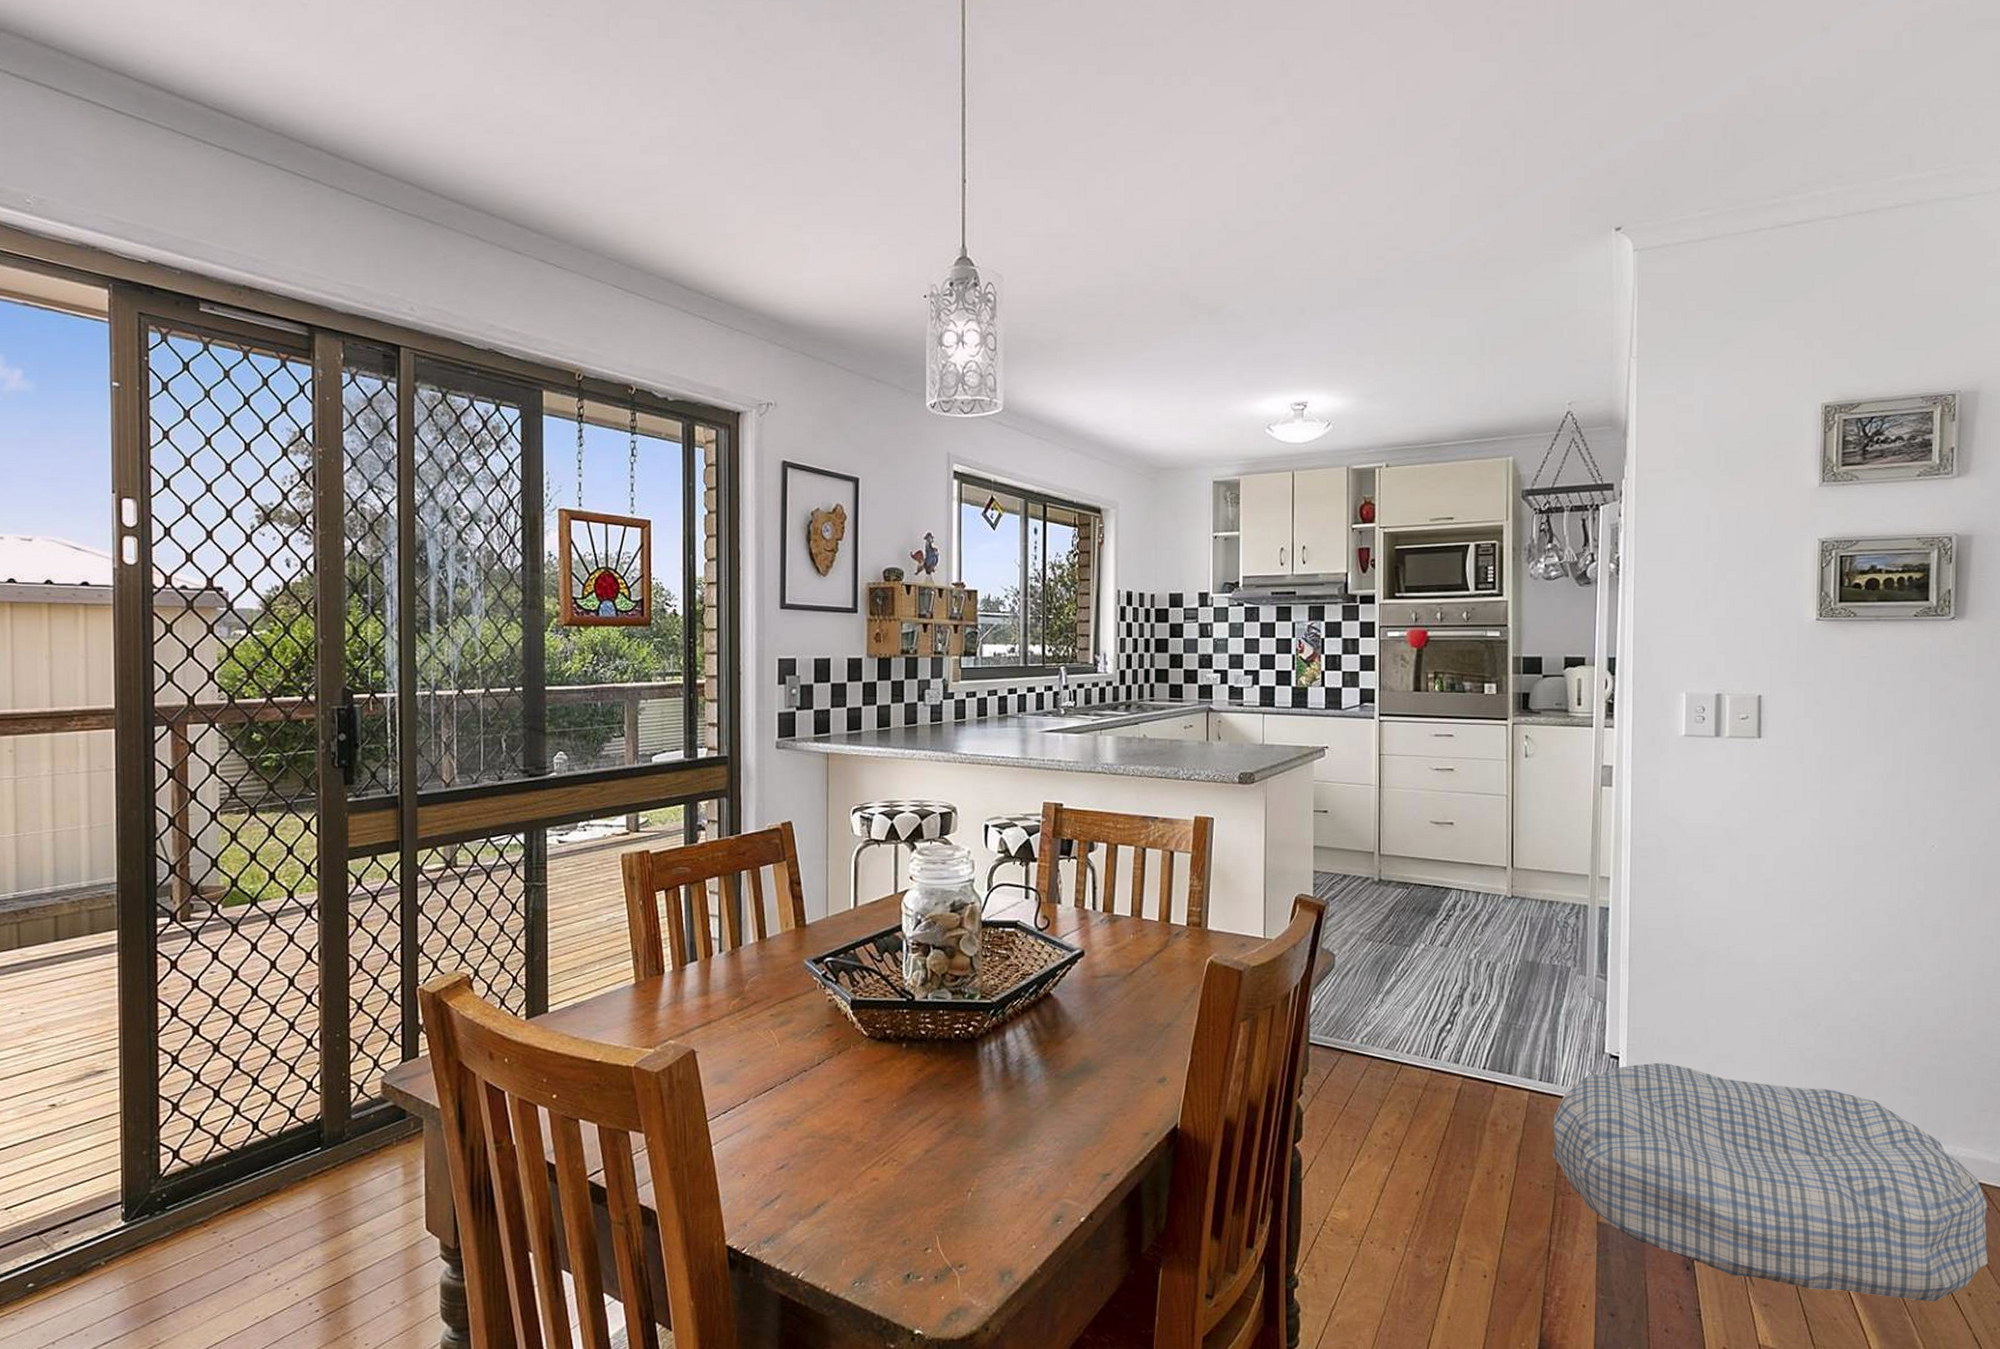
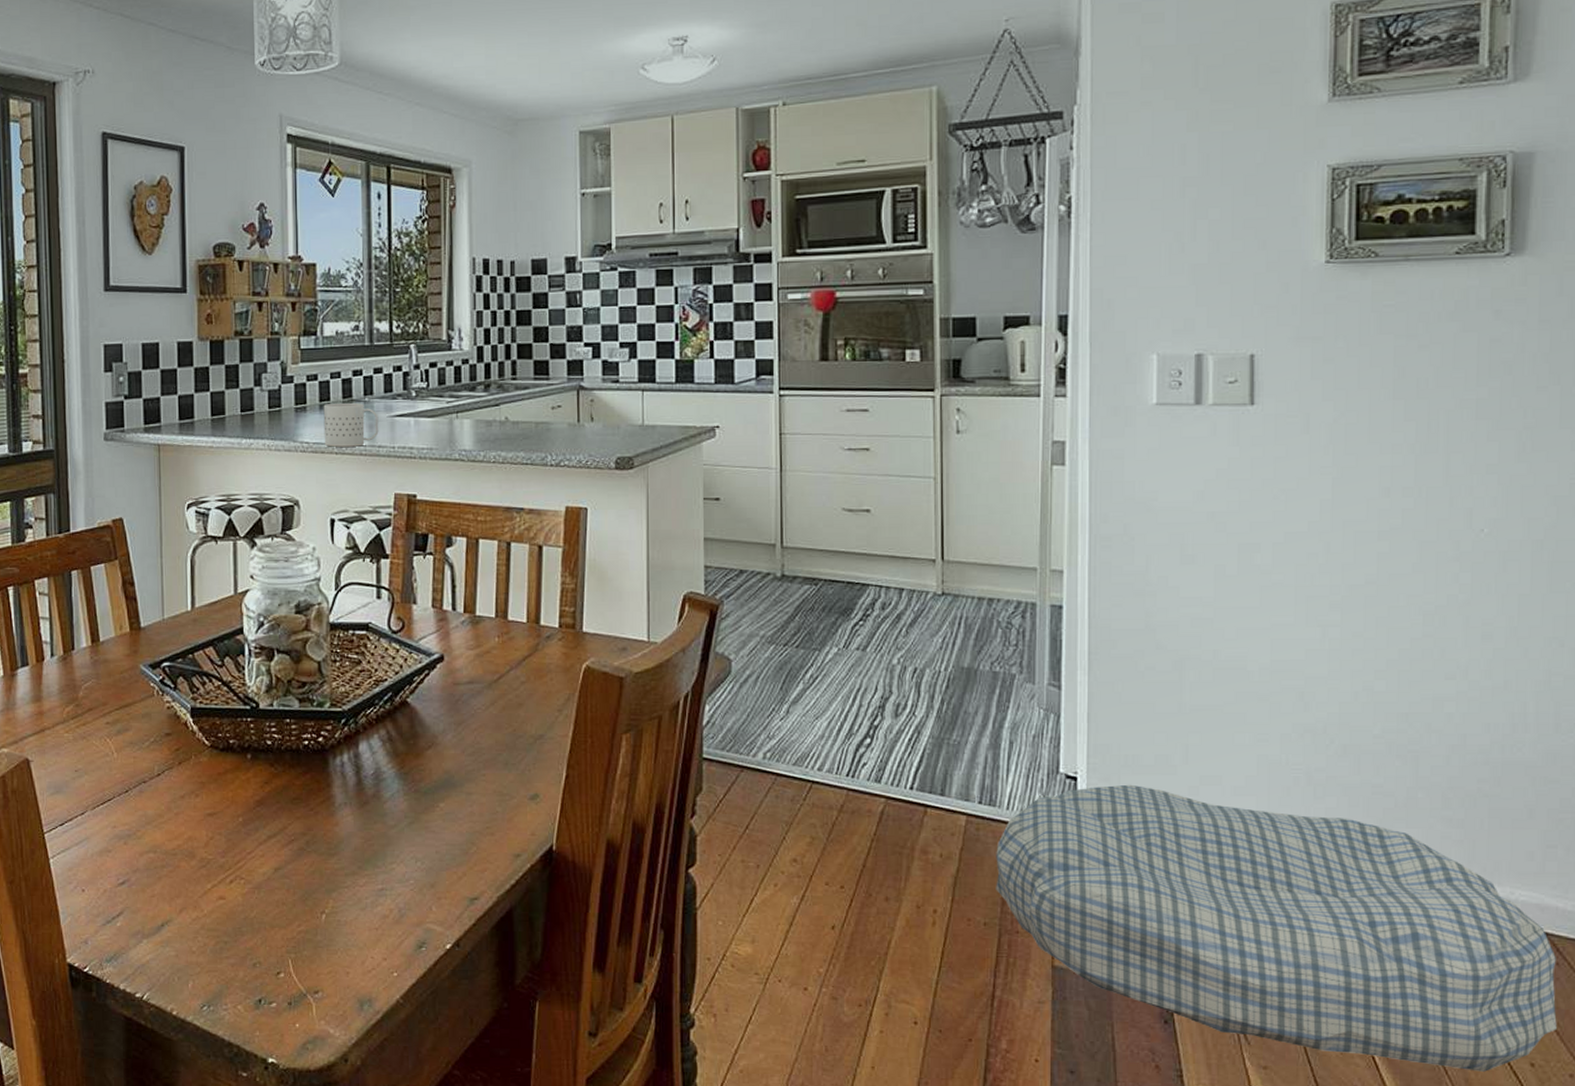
mug: none [980,718,1031,759] -> present [323,402,379,447]

